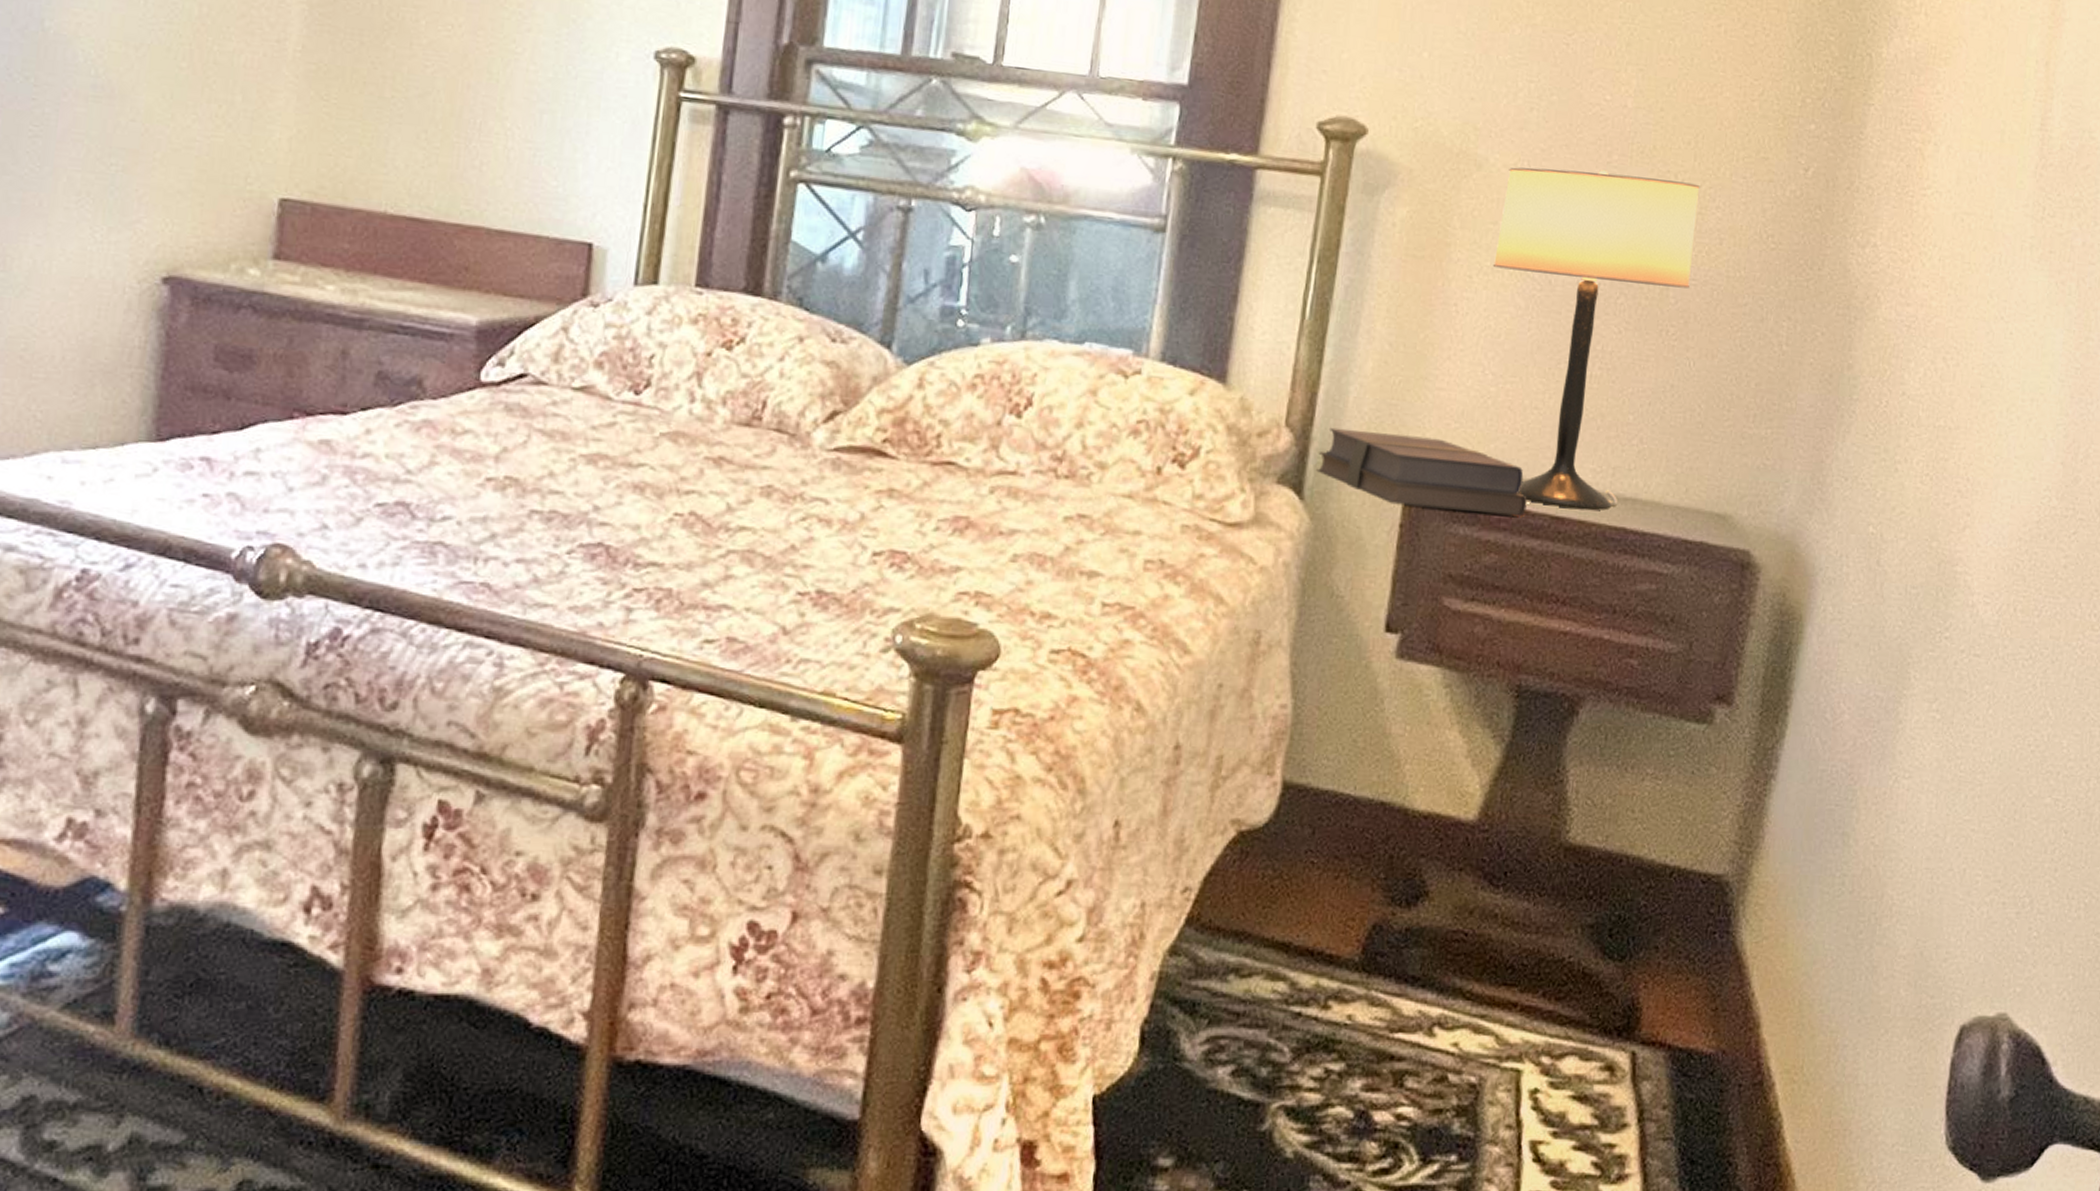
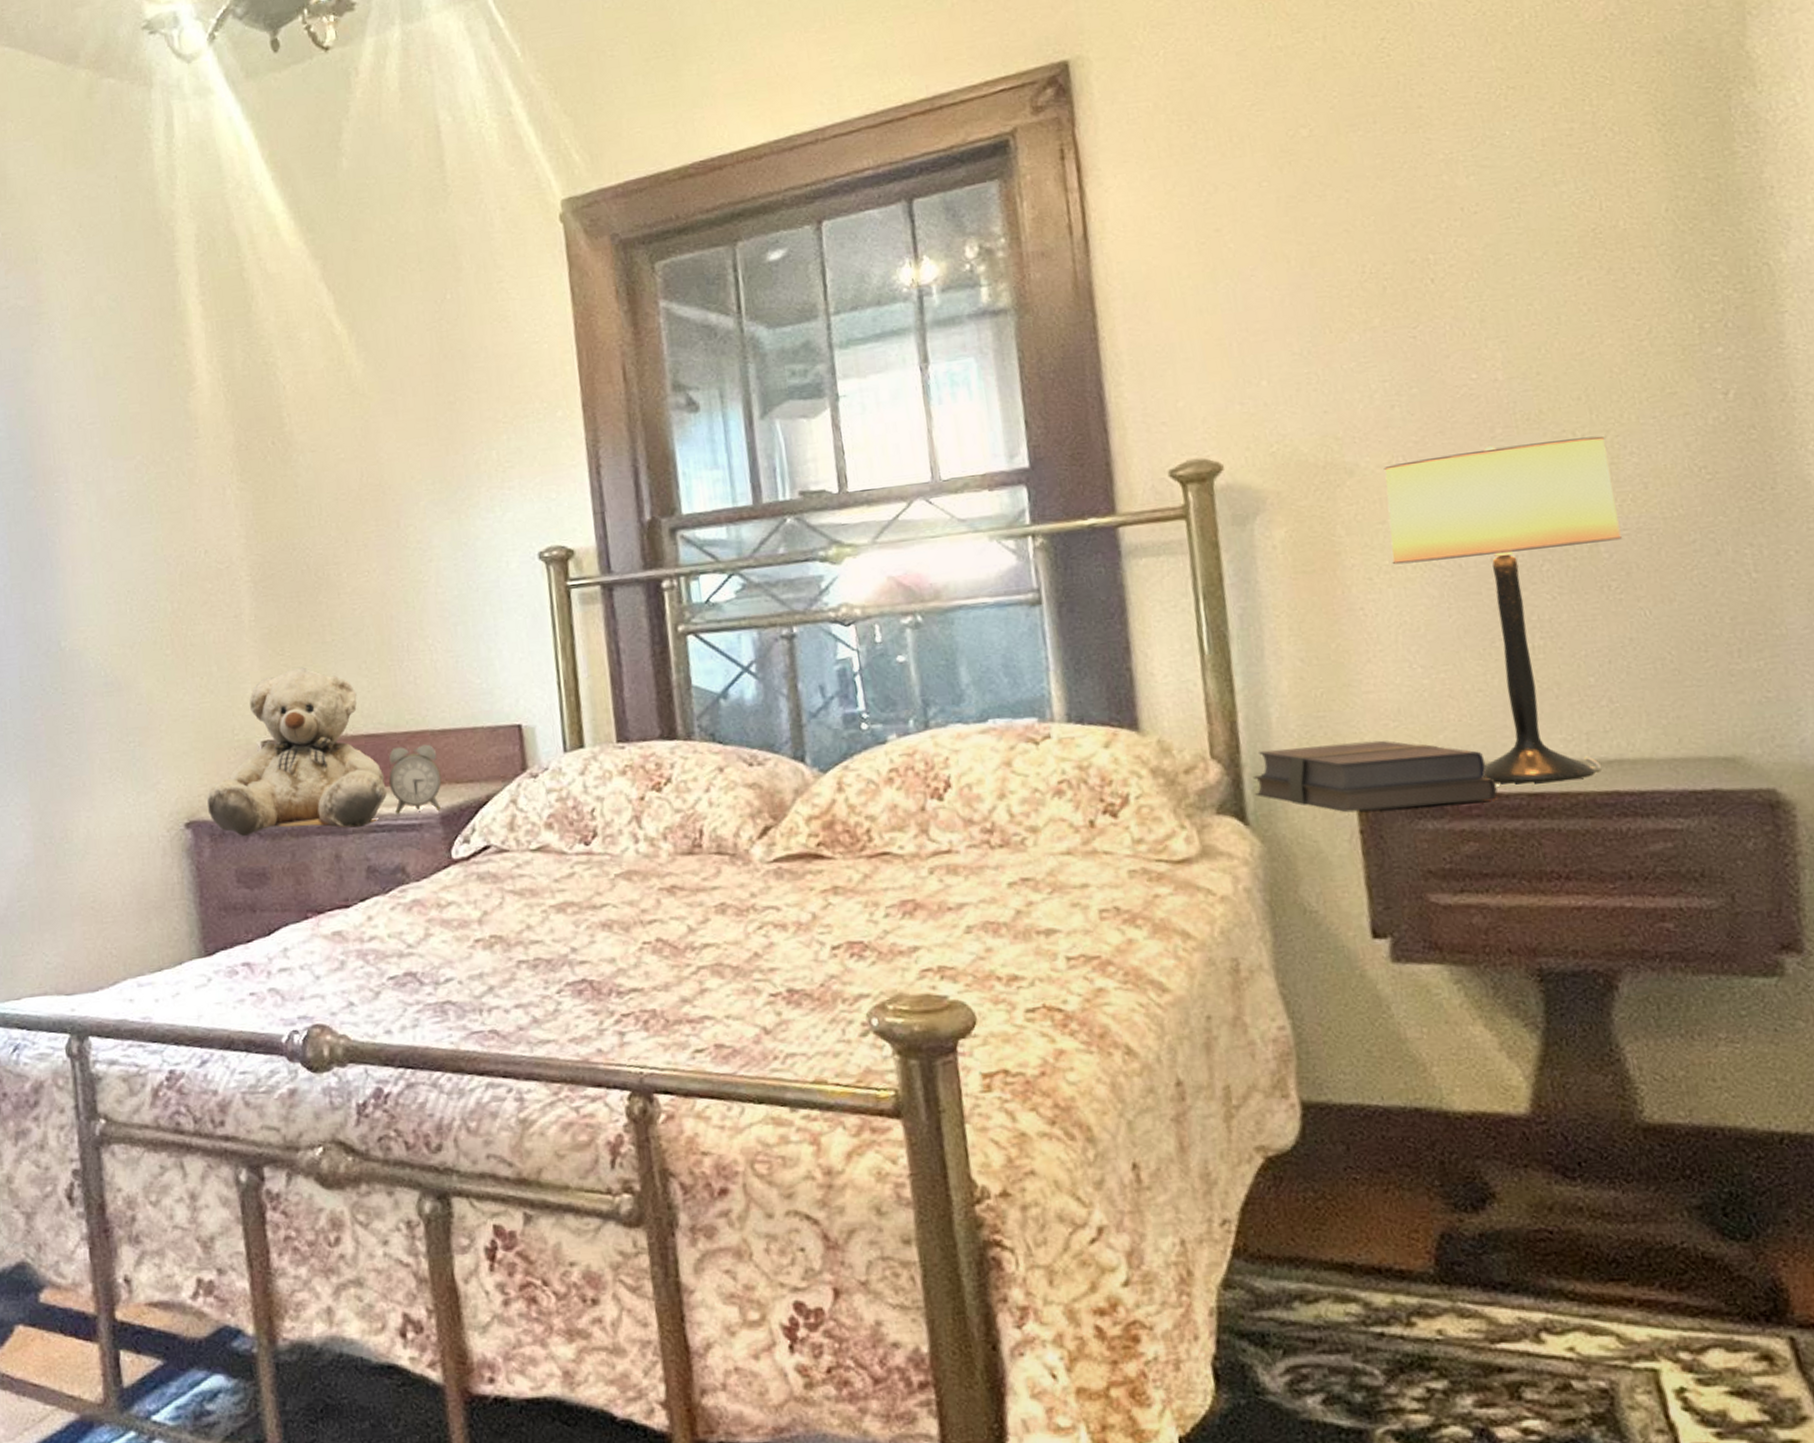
teddy bear: none [194,120,420,325] -> present [206,667,387,837]
alarm clock: none [424,239,489,323] -> present [388,744,442,815]

